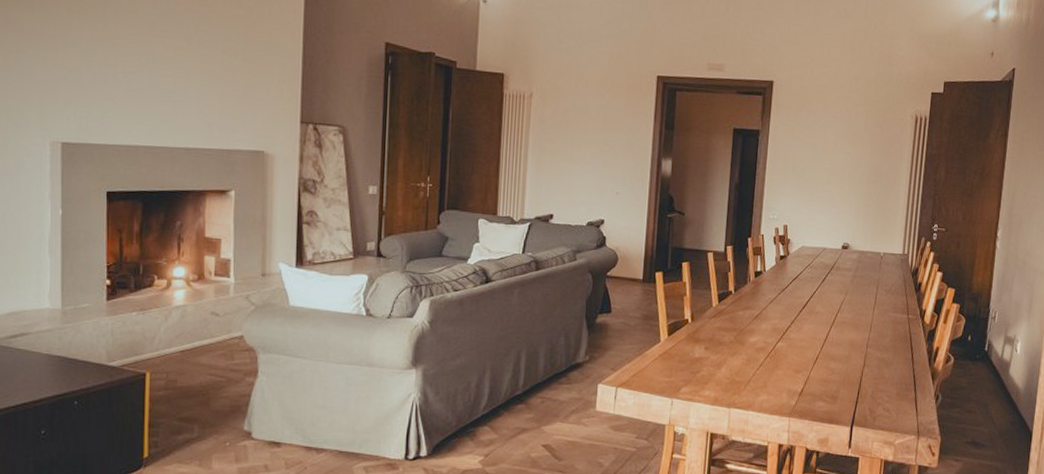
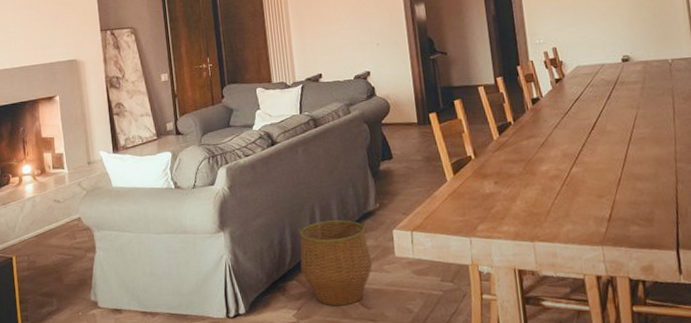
basket: none [496,368,572,456] -> present [298,220,372,306]

